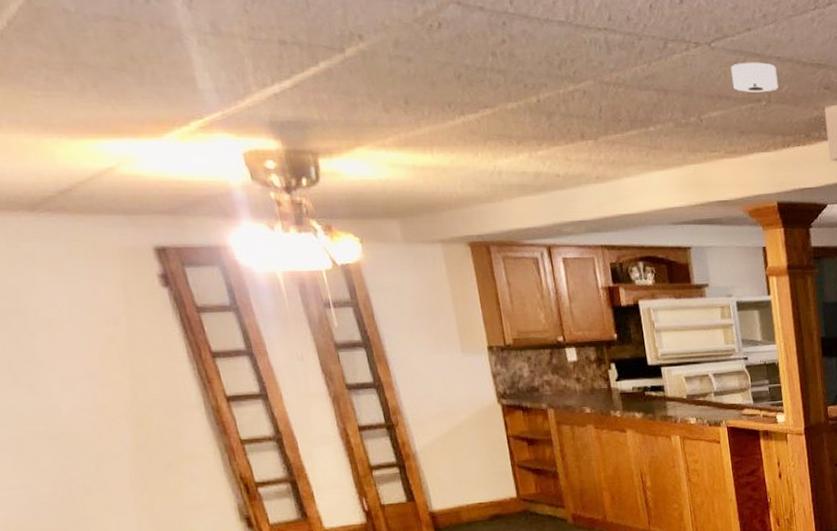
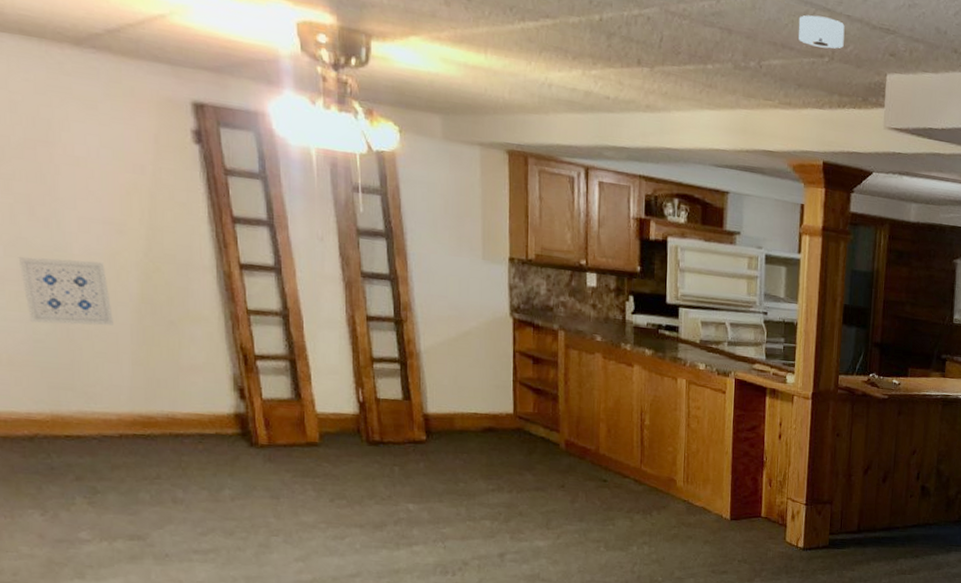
wall art: none [8,417,113,488] -> present [18,256,114,326]

